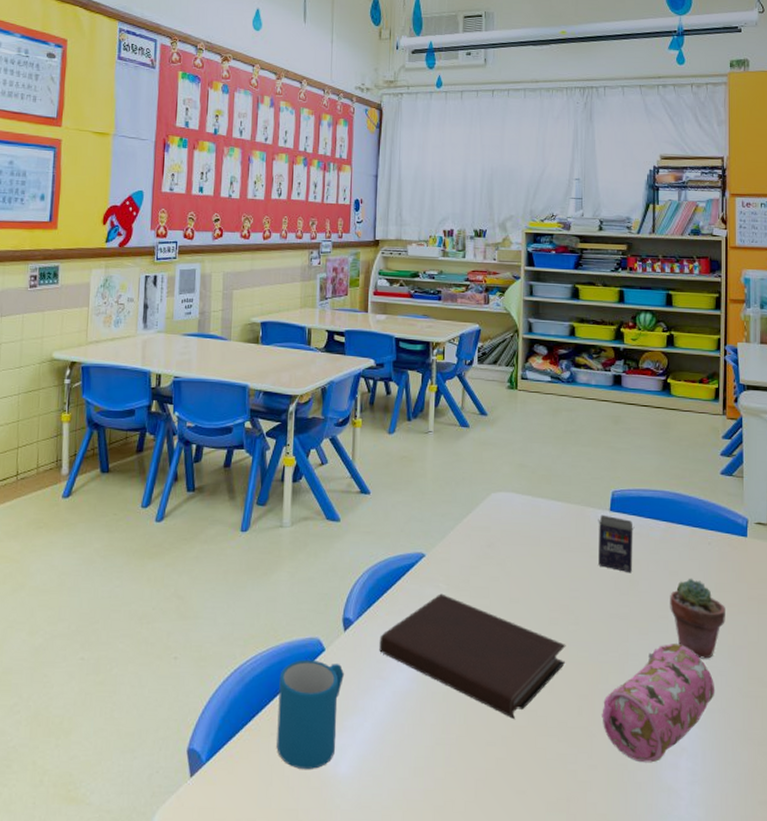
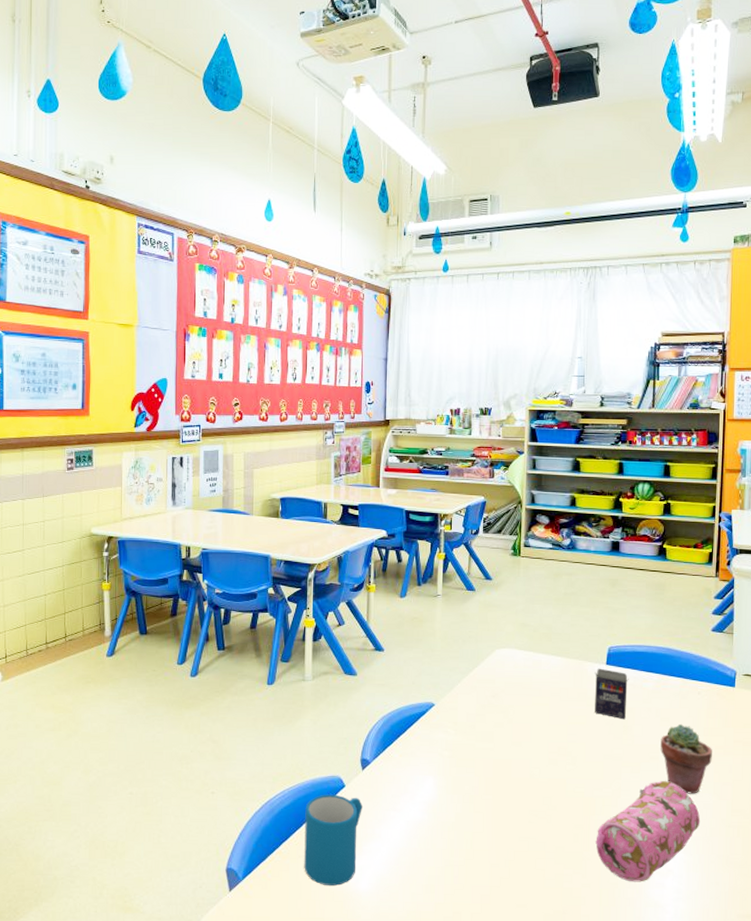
notebook: present [379,593,566,719] -> none [394,738,564,845]

